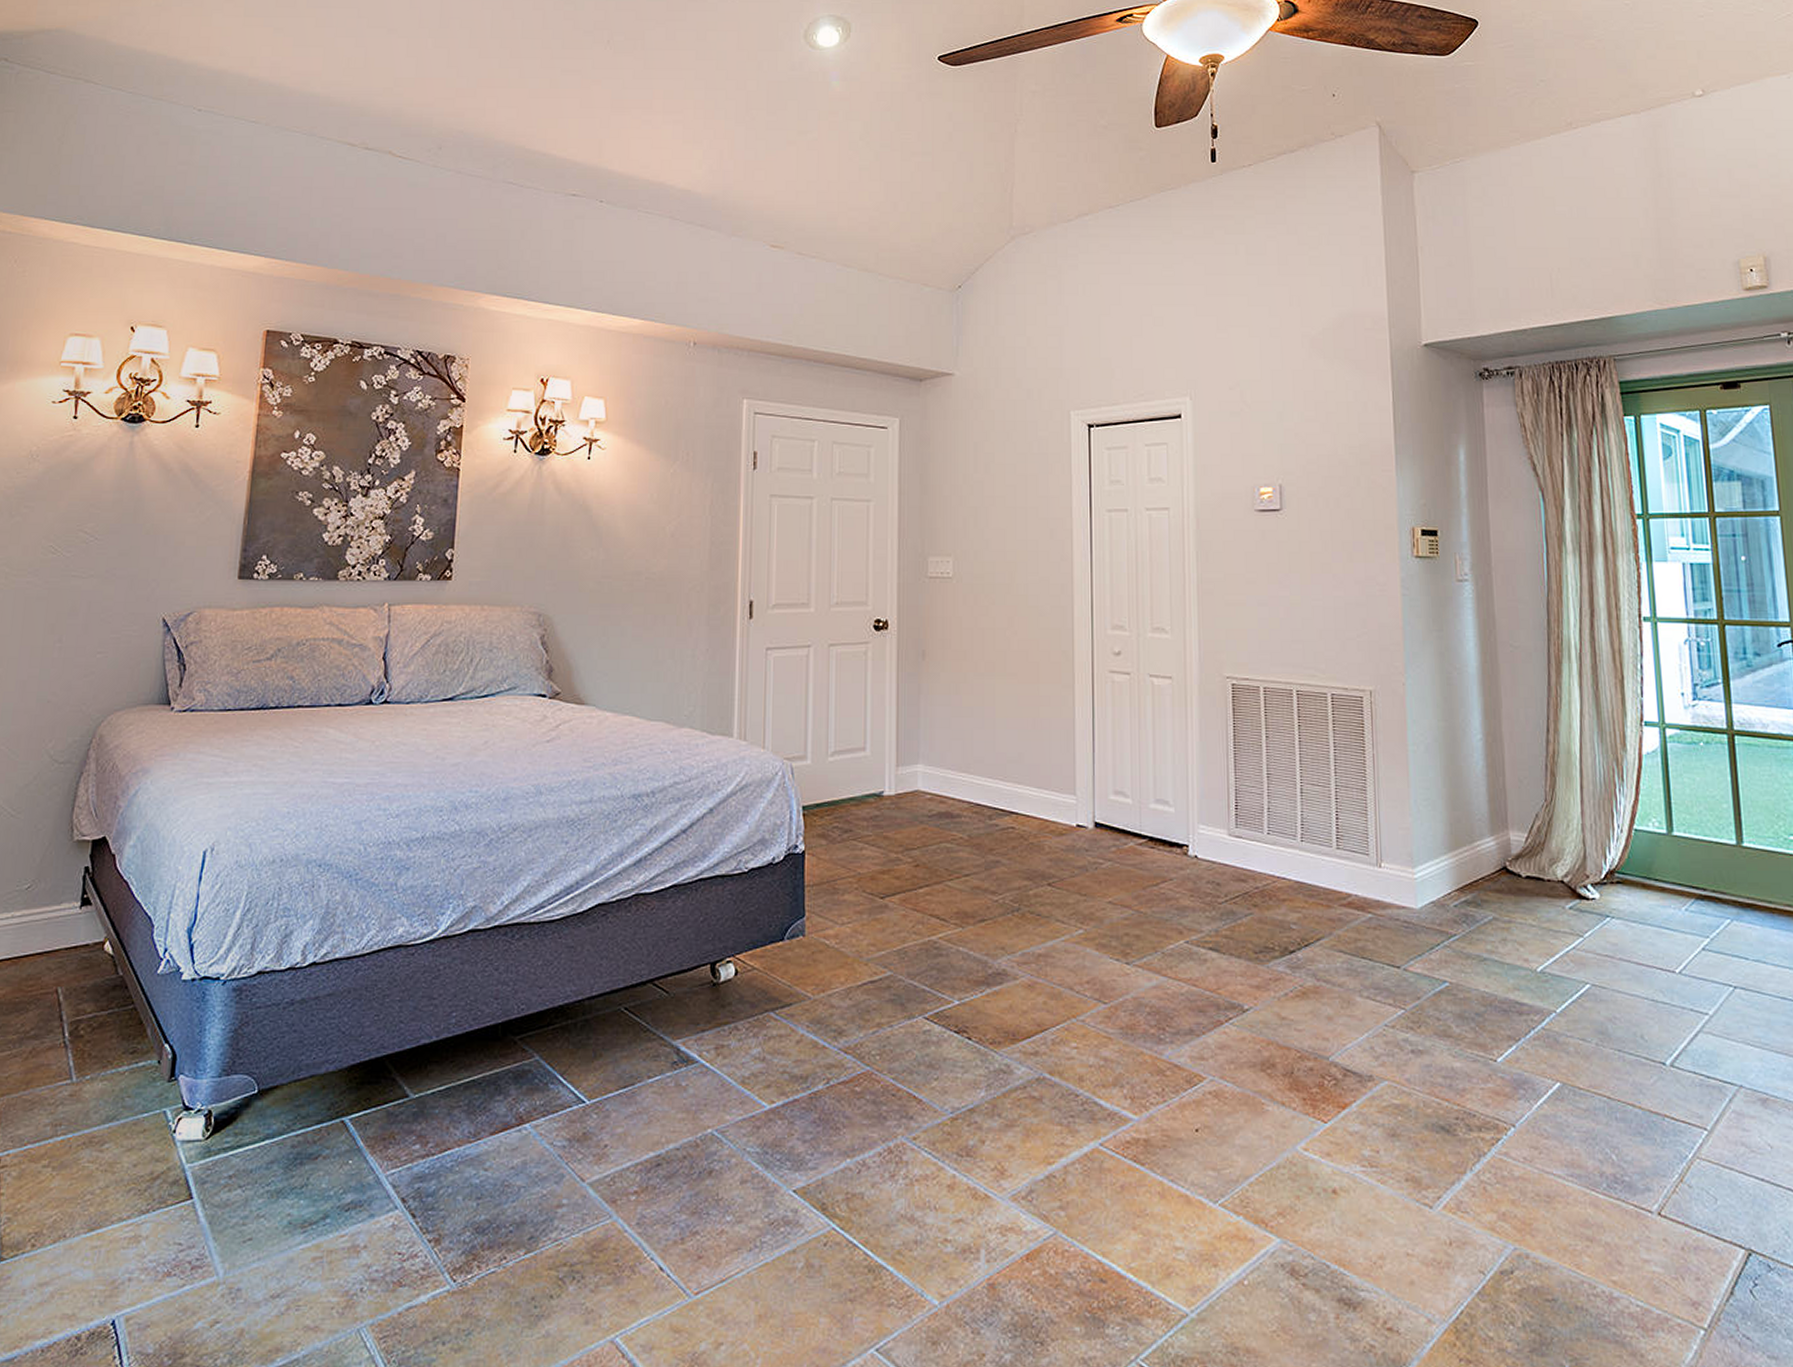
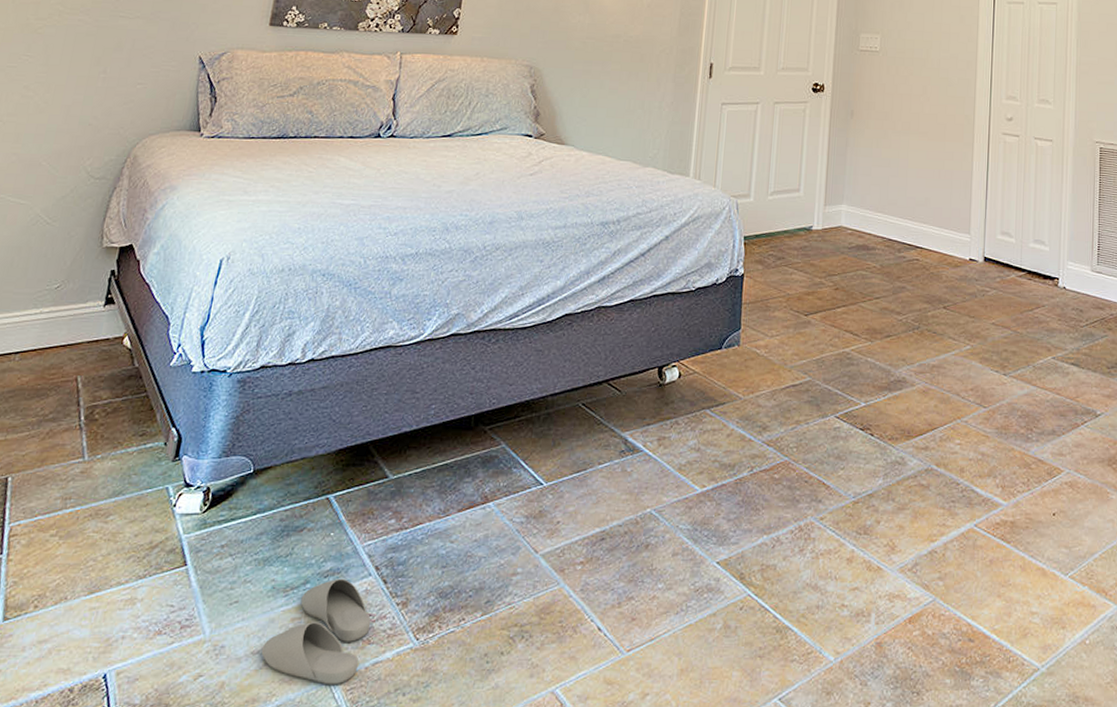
slippers: none [281,1212,401,1333] -> present [261,578,371,685]

